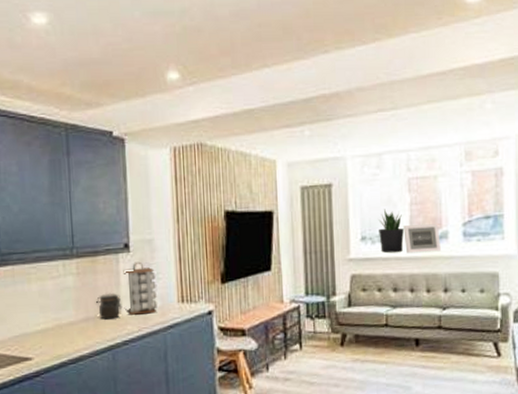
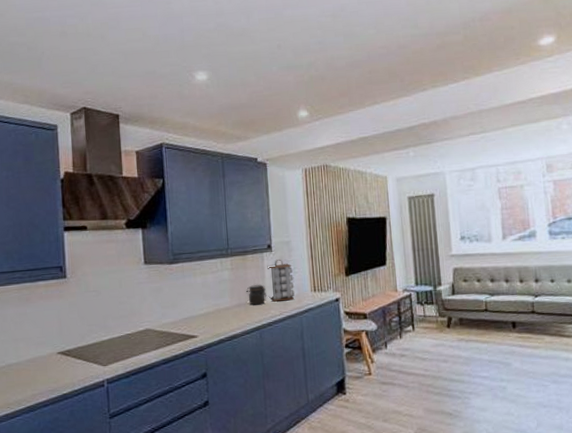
planter: present [378,209,405,254] -> none [475,213,498,250]
picture frame: present [403,223,441,254] -> none [496,224,530,250]

